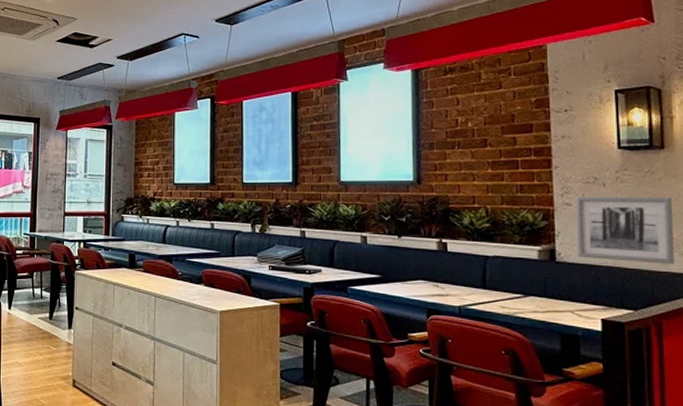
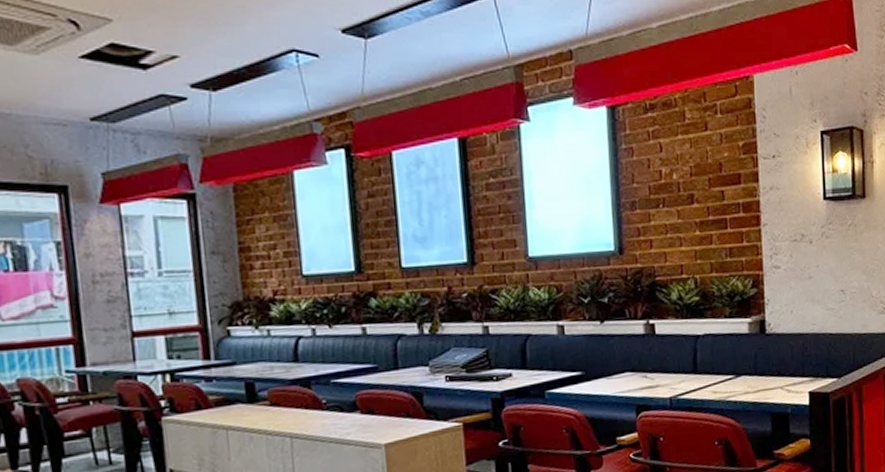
wall art: present [576,196,674,265] -> none [784,251,873,327]

